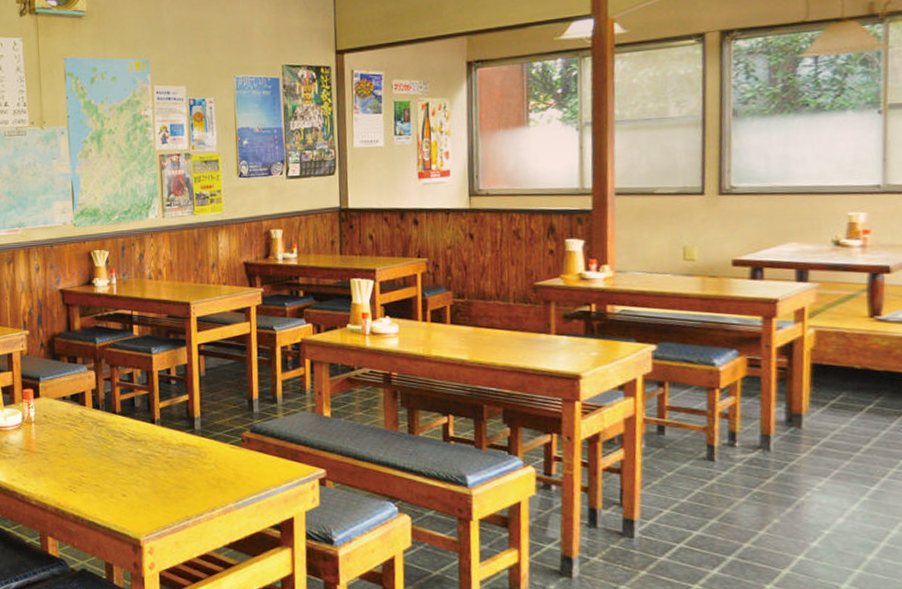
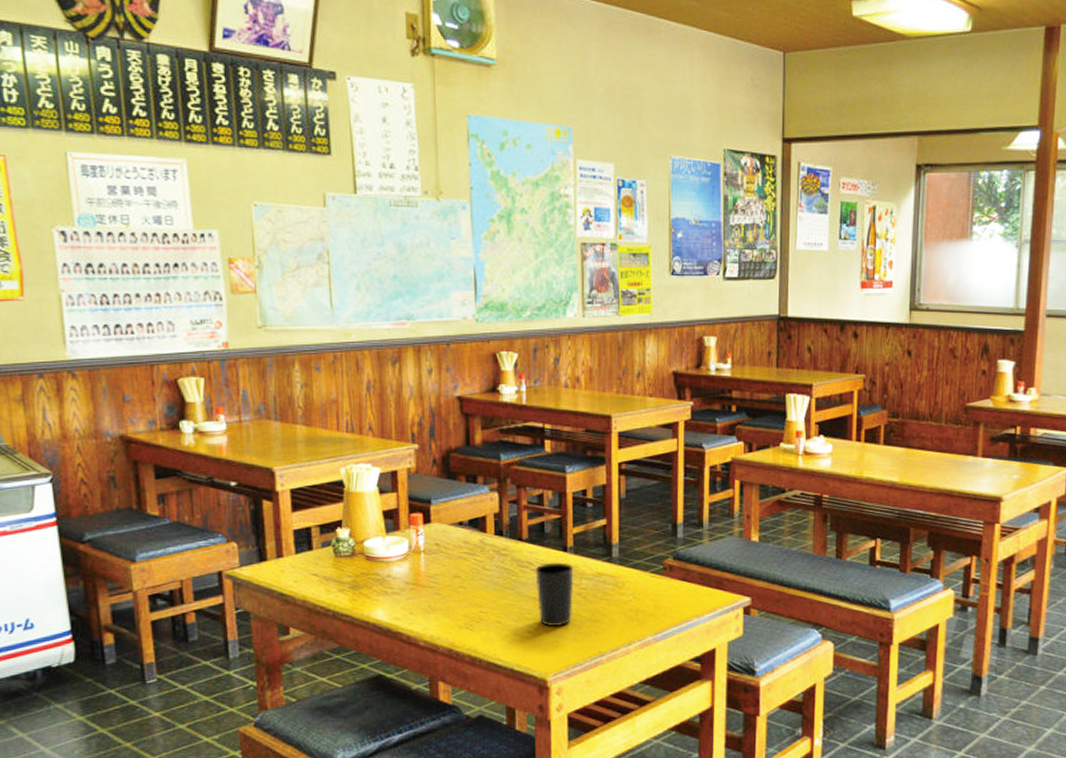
cup: none [127,433,162,492] -> present [535,562,574,627]

